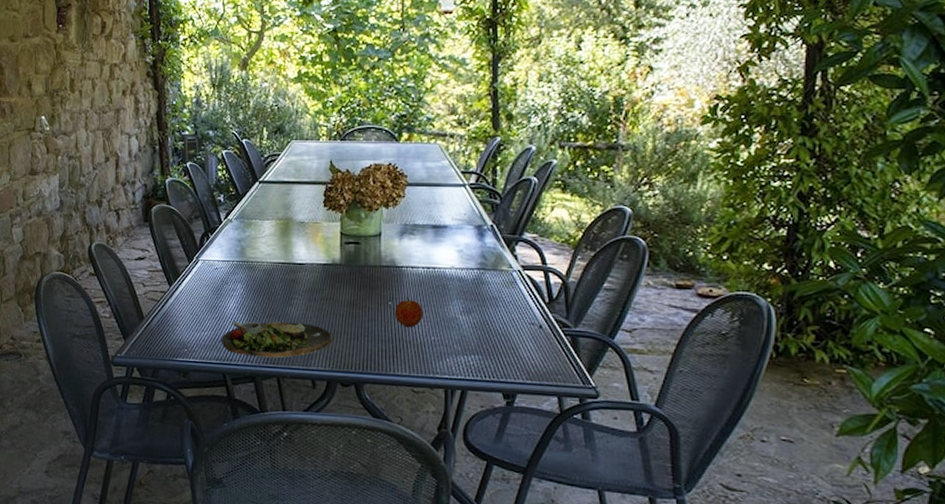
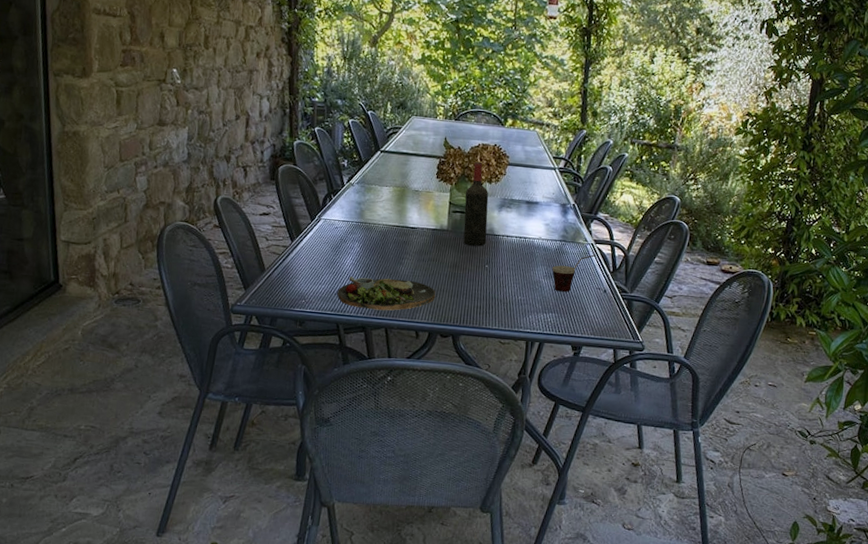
wine bottle: none [358,185,388,281] -> present [463,162,489,247]
fruit: present [394,297,424,328] -> none [490,262,514,288]
cup: none [470,283,525,330] -> present [552,254,596,292]

